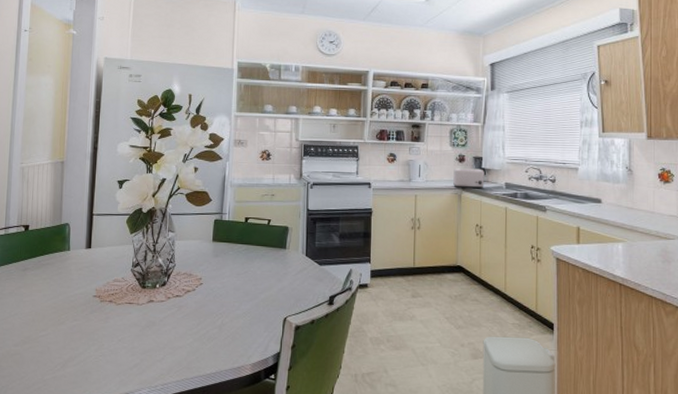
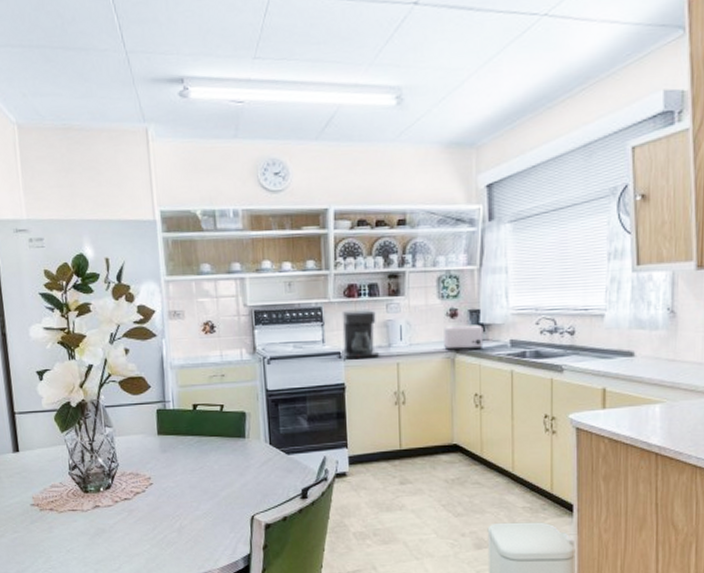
coffee maker: none [371,150,401,189] -> present [342,310,379,358]

